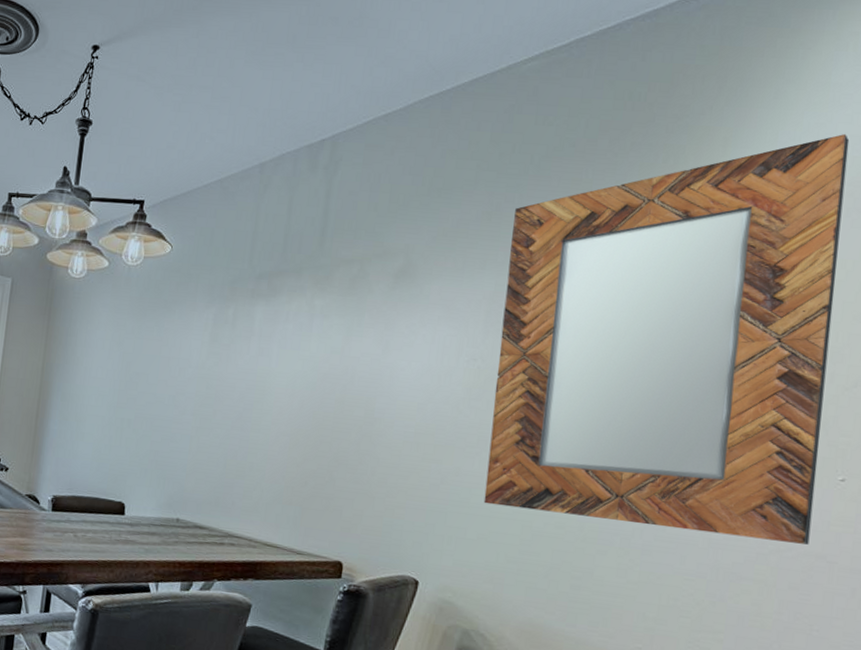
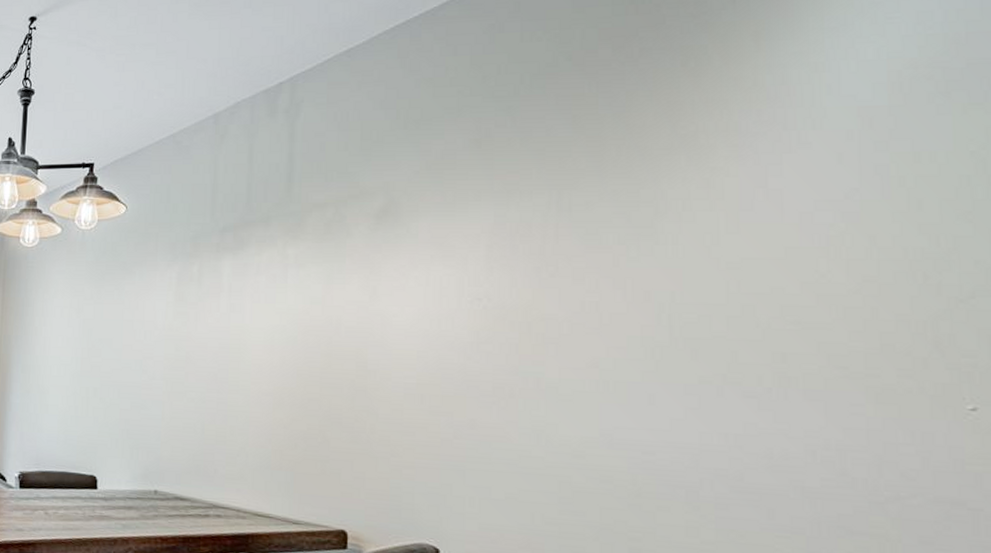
home mirror: present [483,133,850,545] -> none [507,10,939,489]

